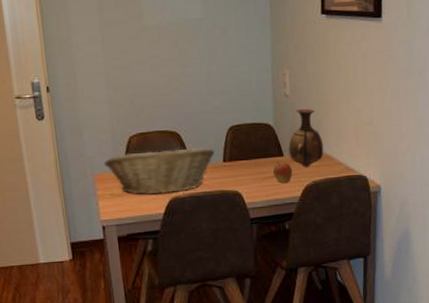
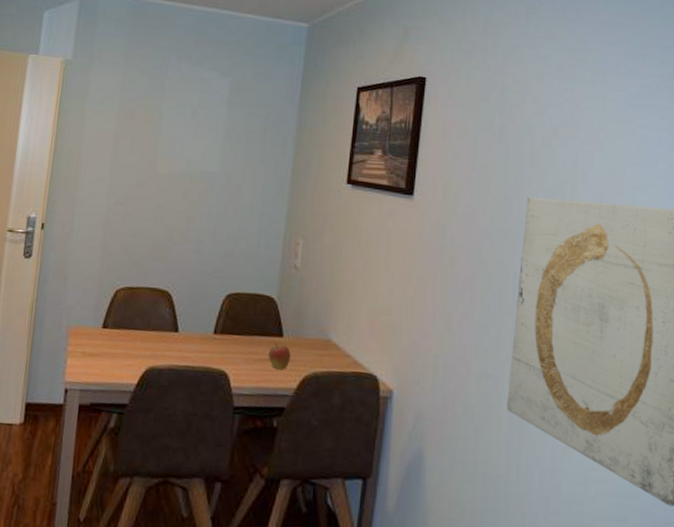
fruit basket: present [104,147,215,195] -> none [83,306,206,362]
vase: present [288,109,324,167] -> none [289,285,331,355]

